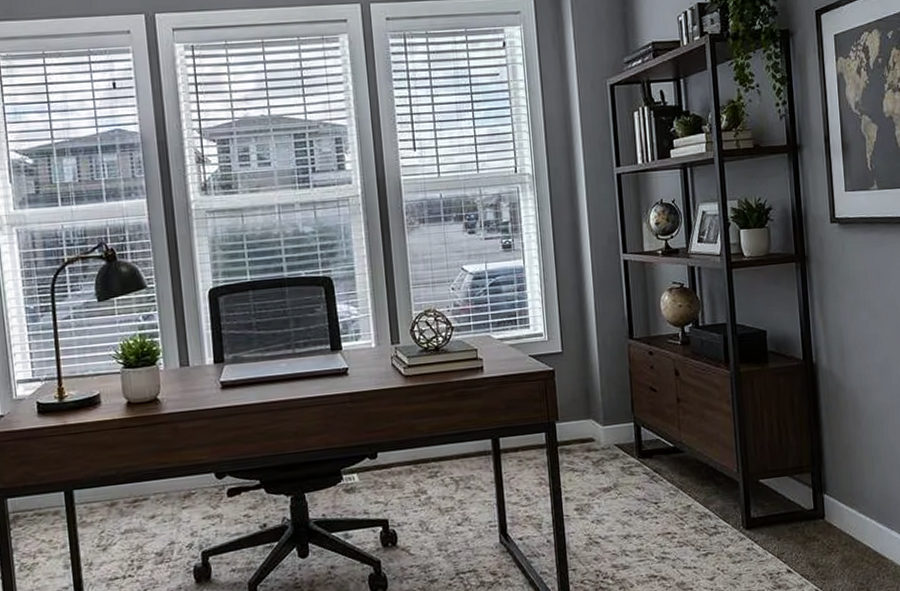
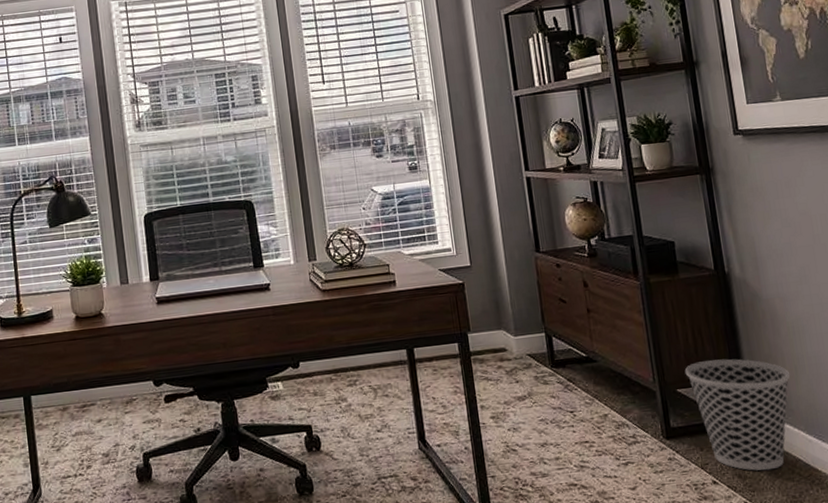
wastebasket: none [768,449,867,559] -> present [684,358,791,471]

